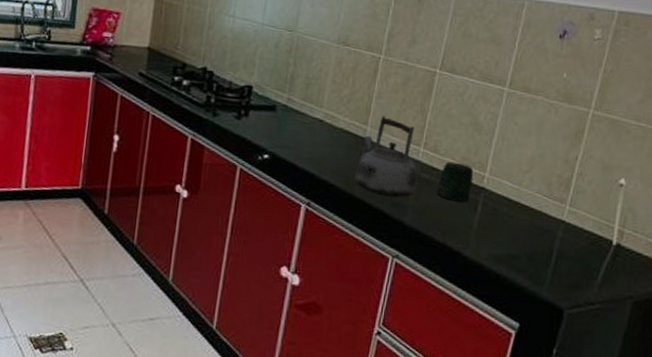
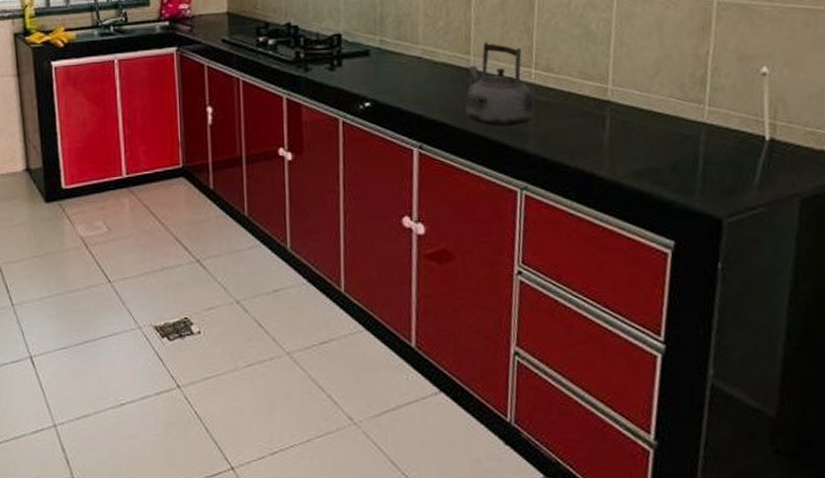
jar: present [437,161,474,202] -> none [557,78,596,120]

